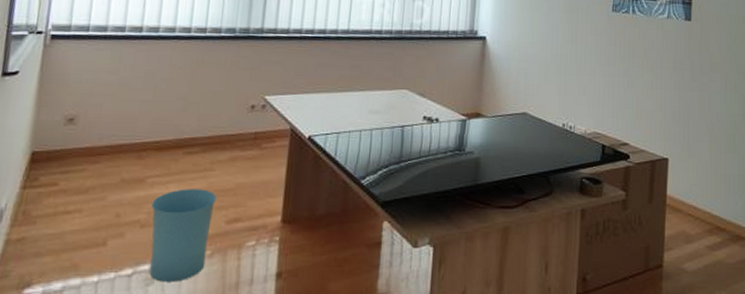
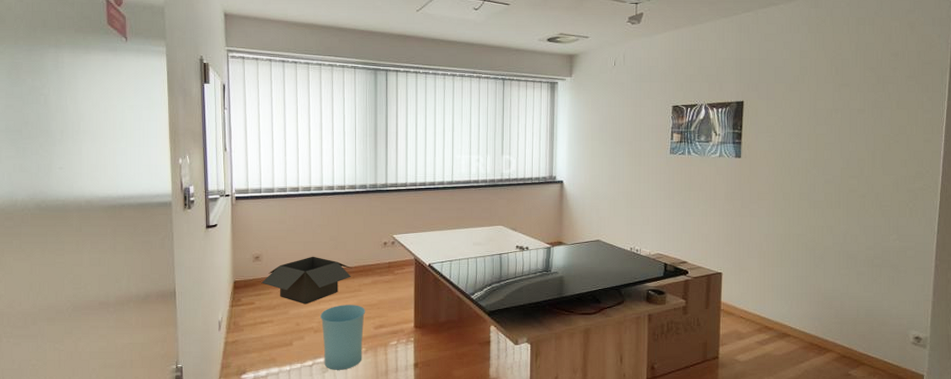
cardboard box: none [72,120,205,188] -> present [261,256,352,305]

